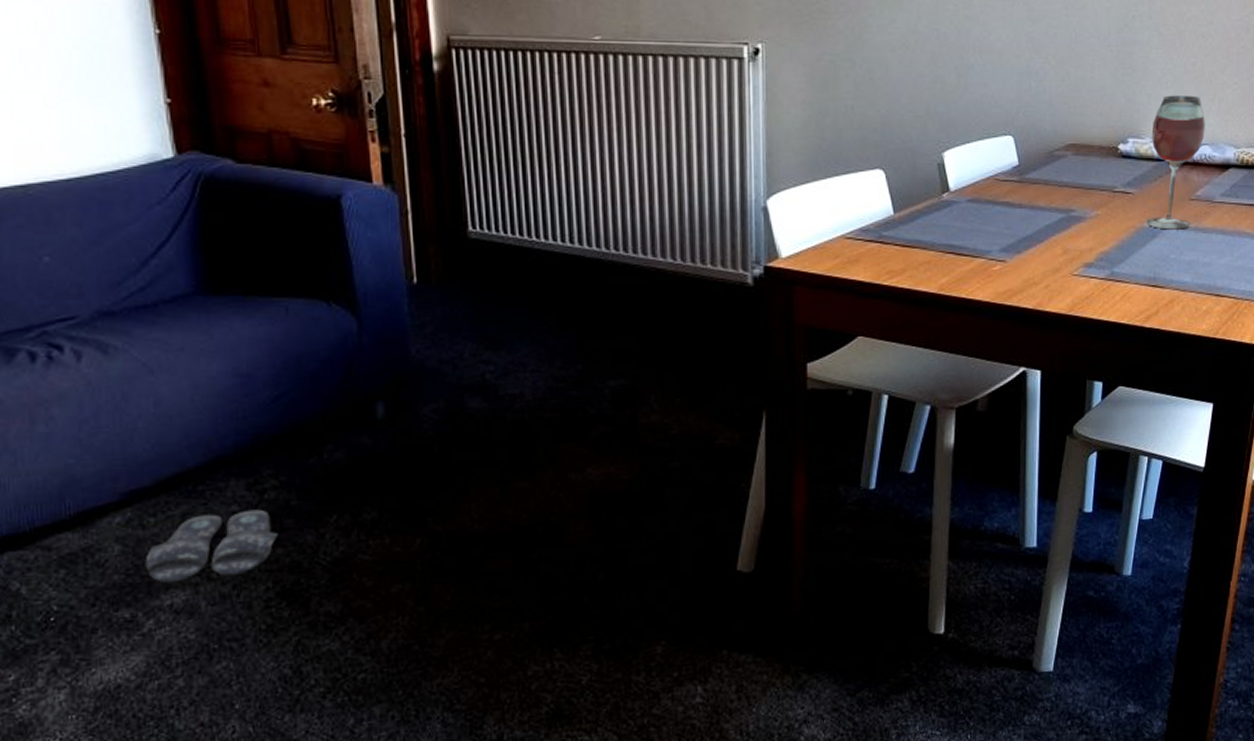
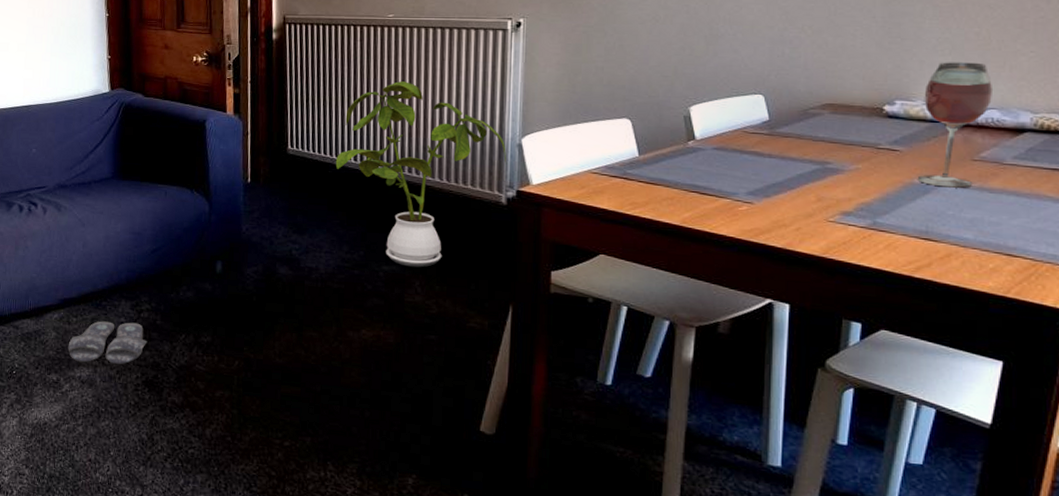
house plant: none [536,130,750,378] -> present [335,81,506,268]

